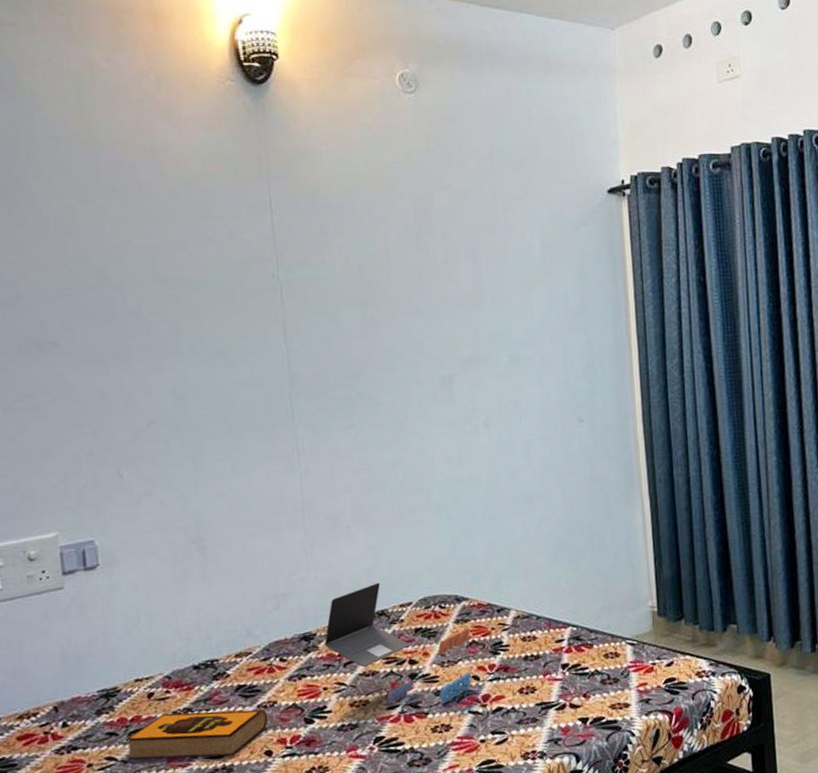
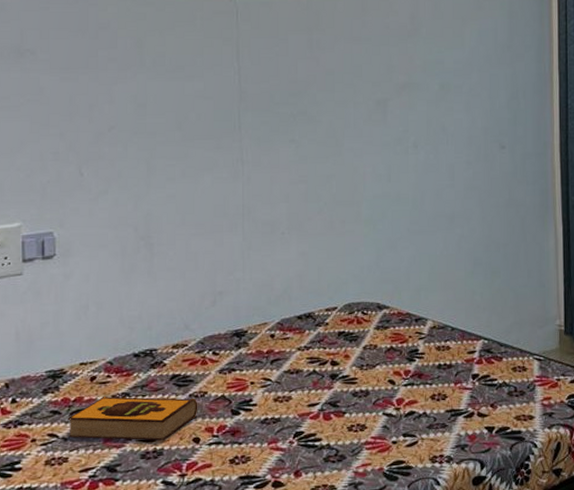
laptop: present [325,582,472,705] -> none [255,287,390,404]

